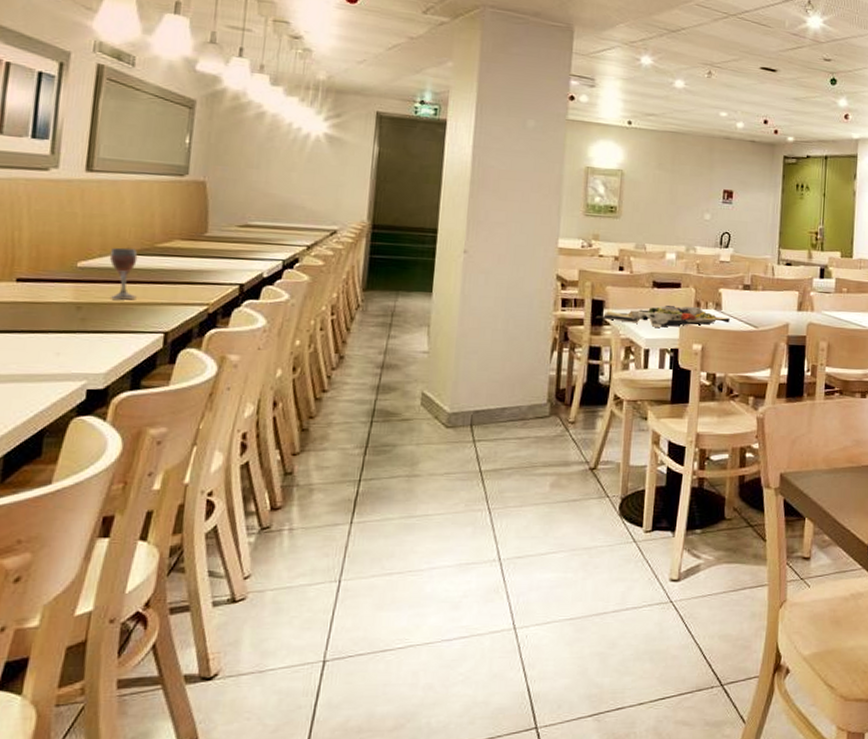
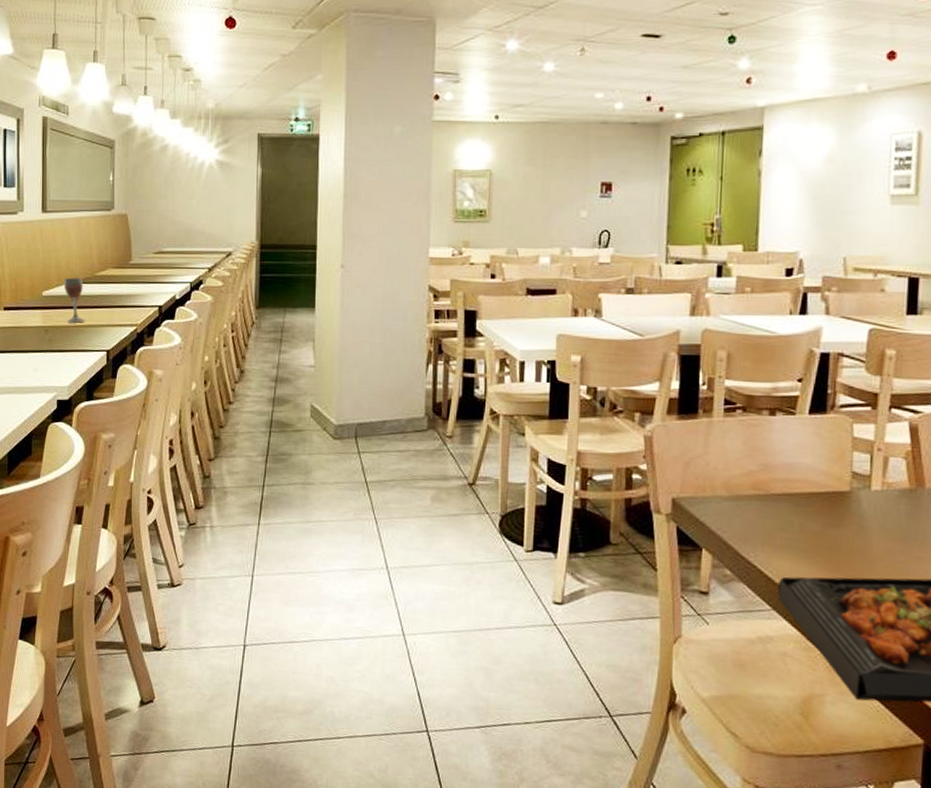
food tray: present [596,306,731,328] -> none [469,314,613,339]

